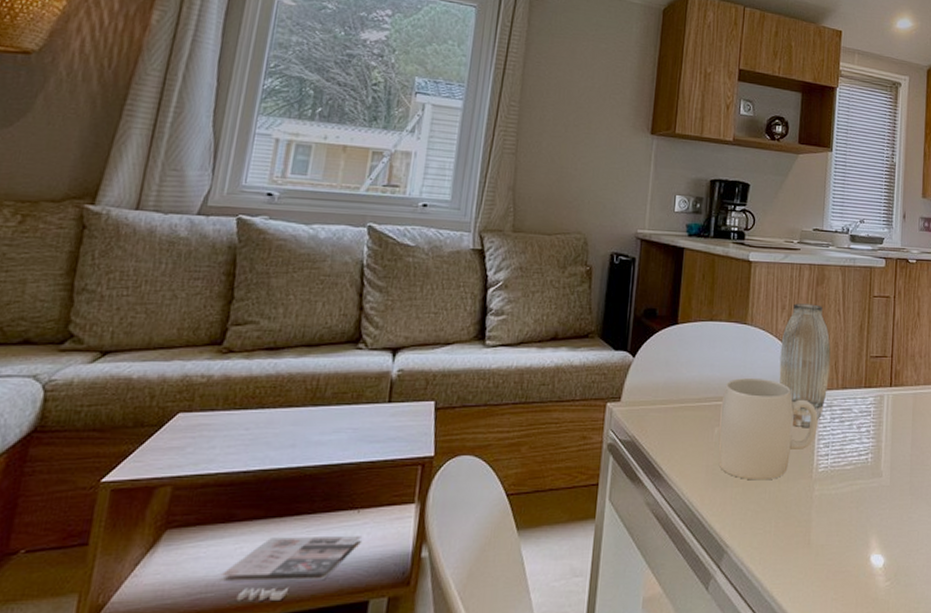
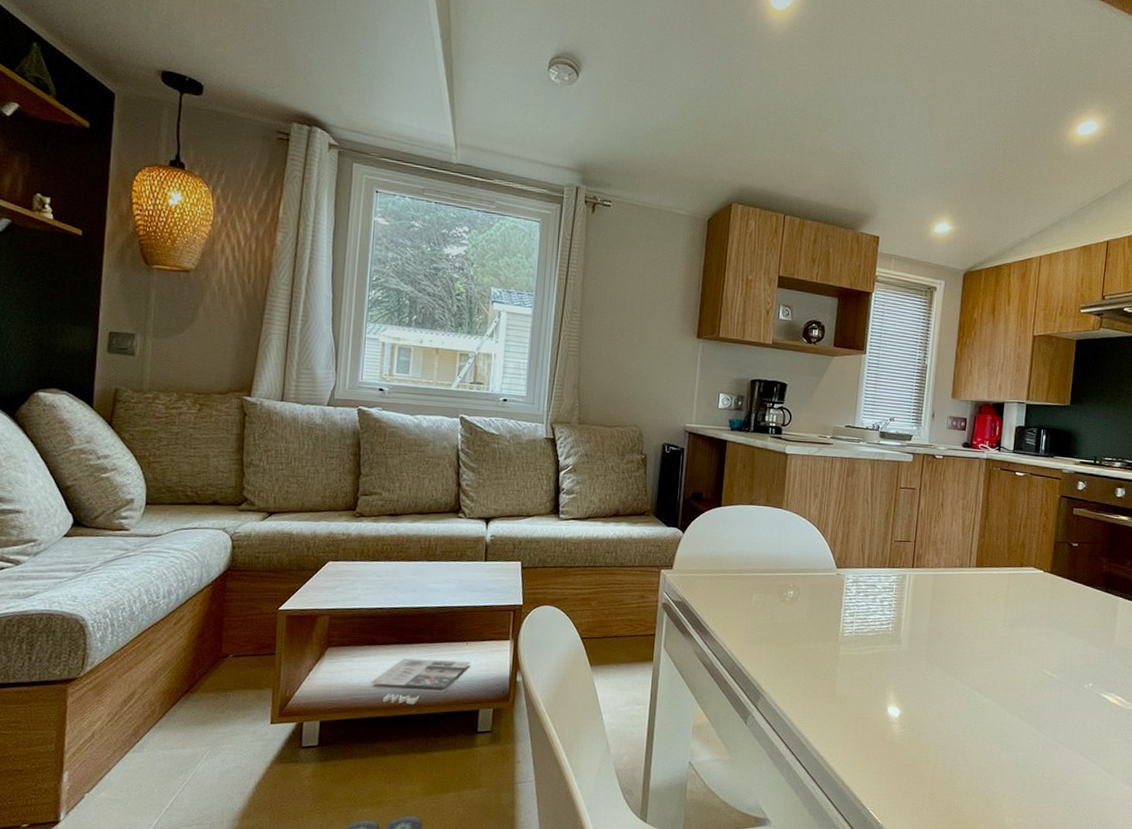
mug: present [718,378,818,481] -> none [756,554,845,640]
vase: present [779,303,831,427] -> none [810,492,859,598]

